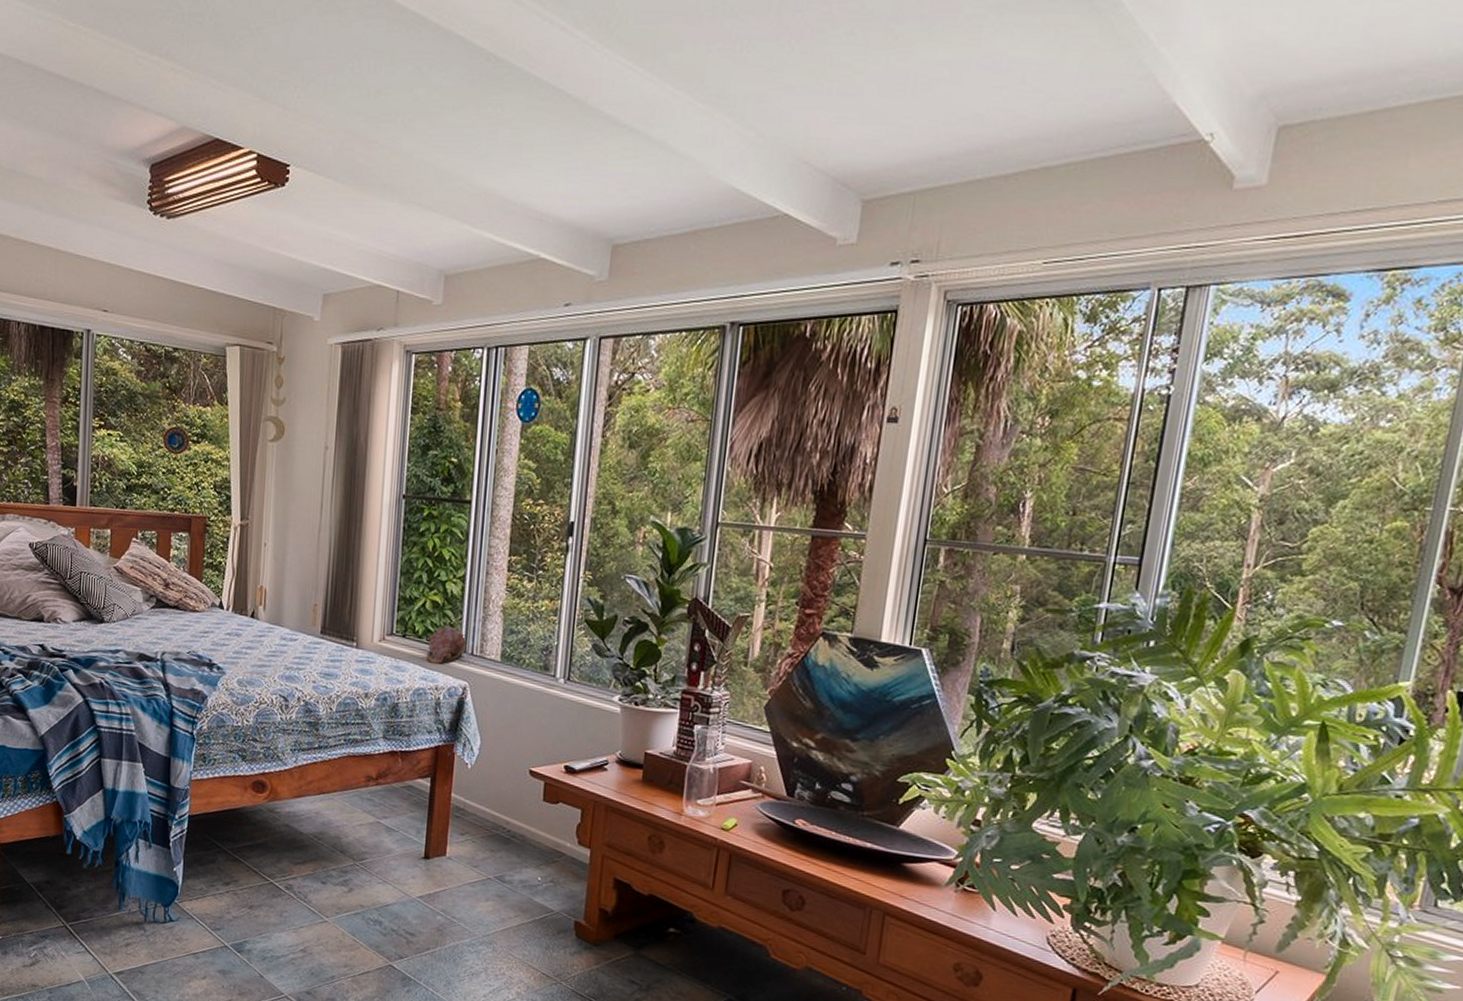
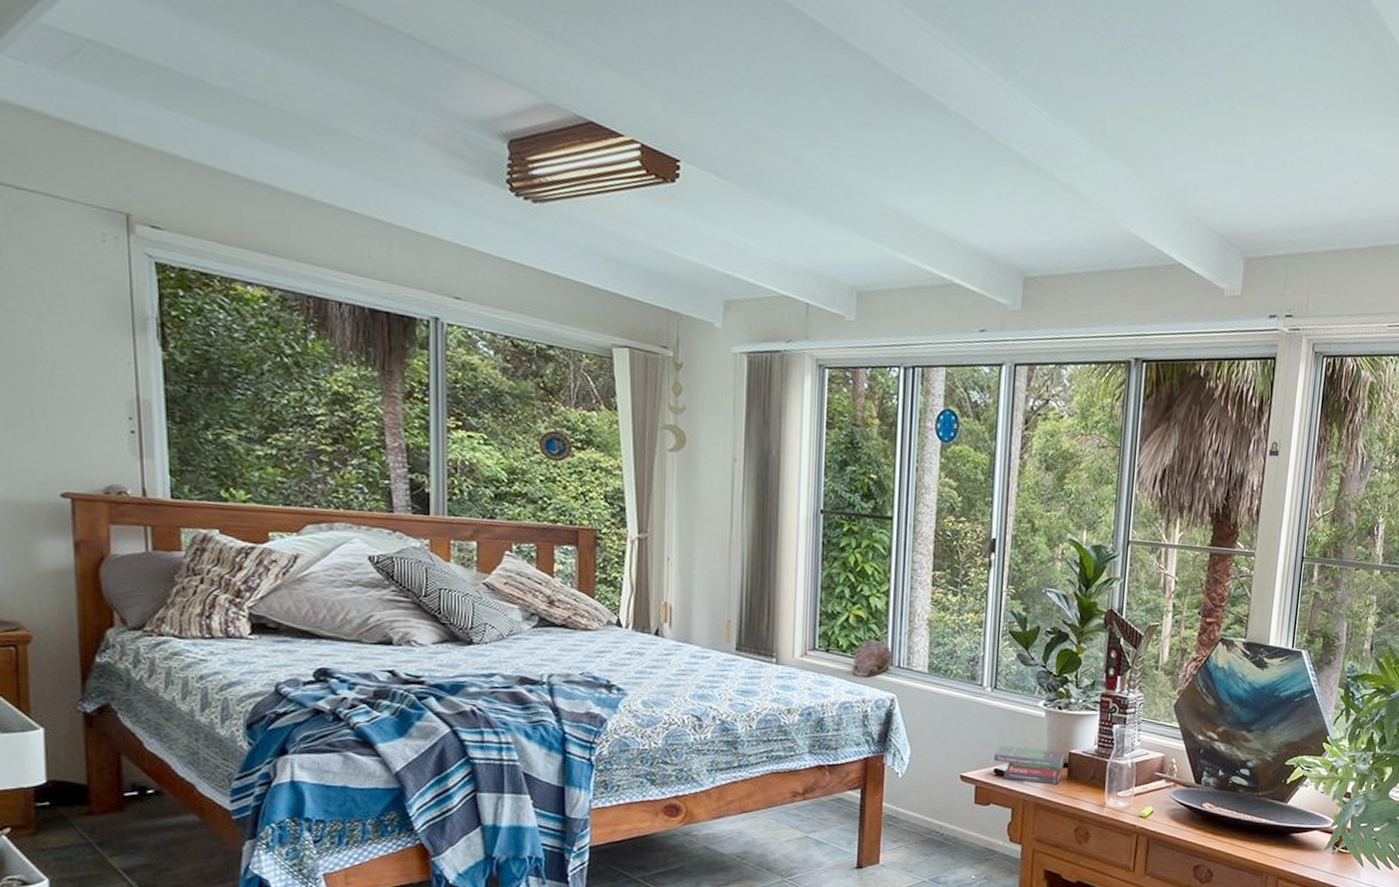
books: none [564,740,640,788] -> present [994,745,1065,785]

